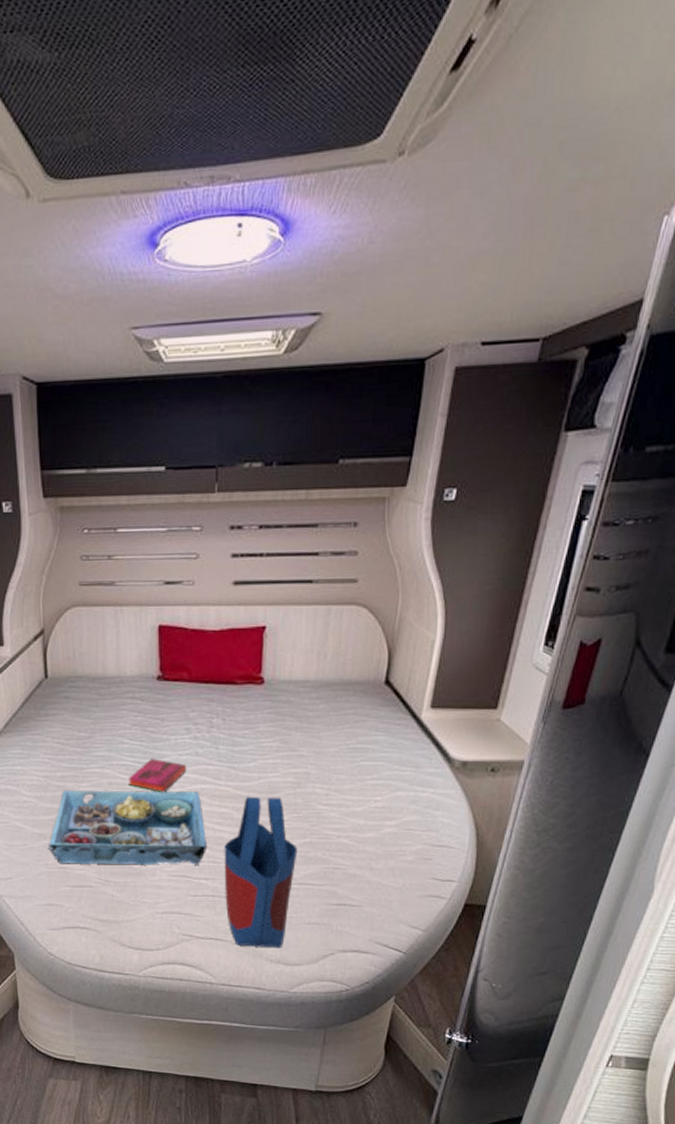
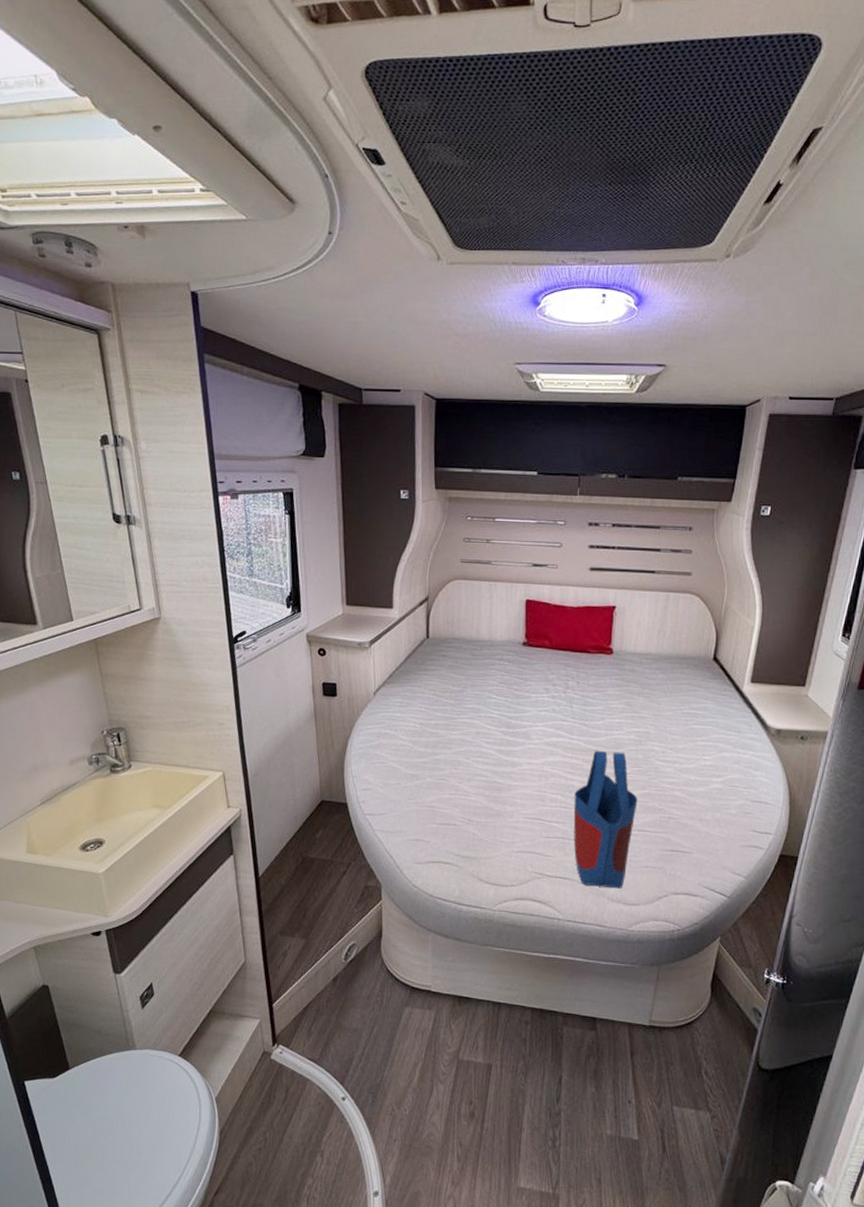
serving tray: present [48,790,208,865] -> none [419,737,560,809]
hardback book: present [129,758,187,792] -> none [494,713,545,743]

